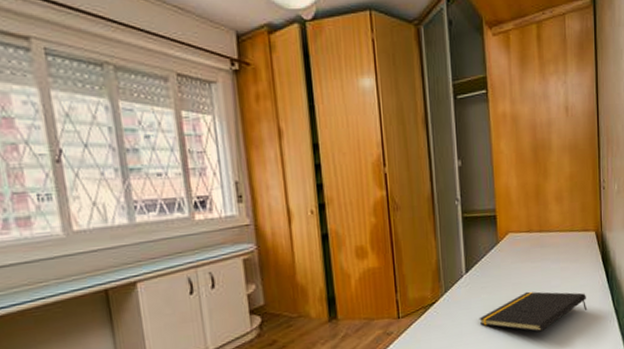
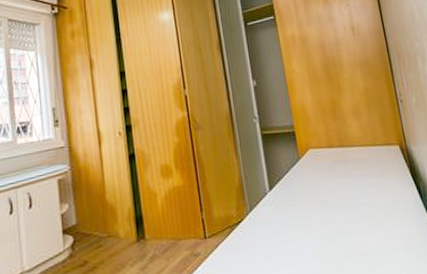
notepad: present [479,291,588,332] -> none [287,209,403,254]

